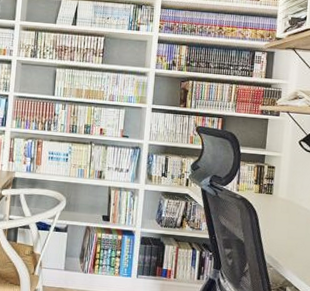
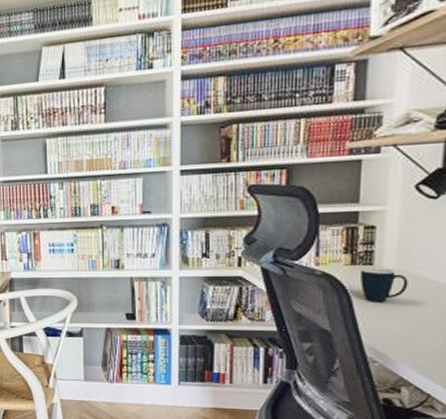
mug: none [264,196,293,222] -> present [359,268,408,302]

